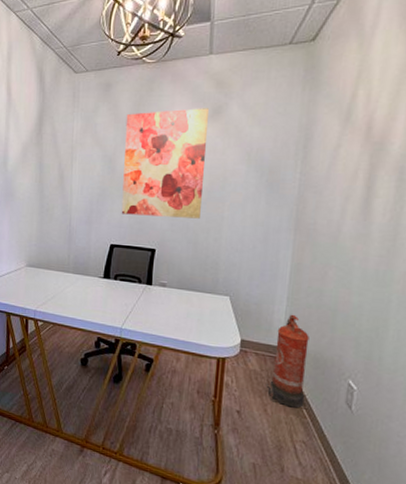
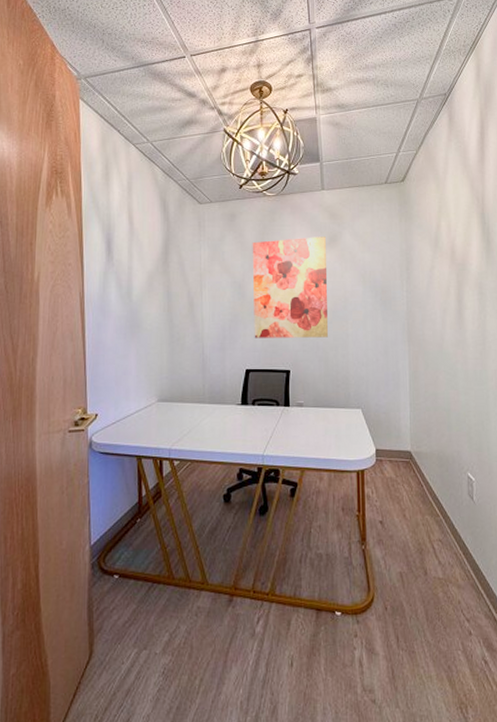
fire extinguisher: present [266,314,309,410] -> none [402,418,440,508]

